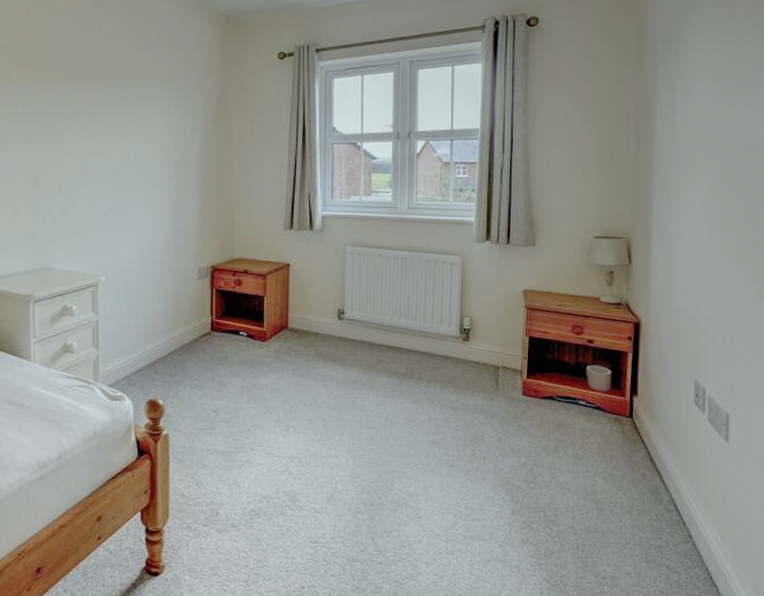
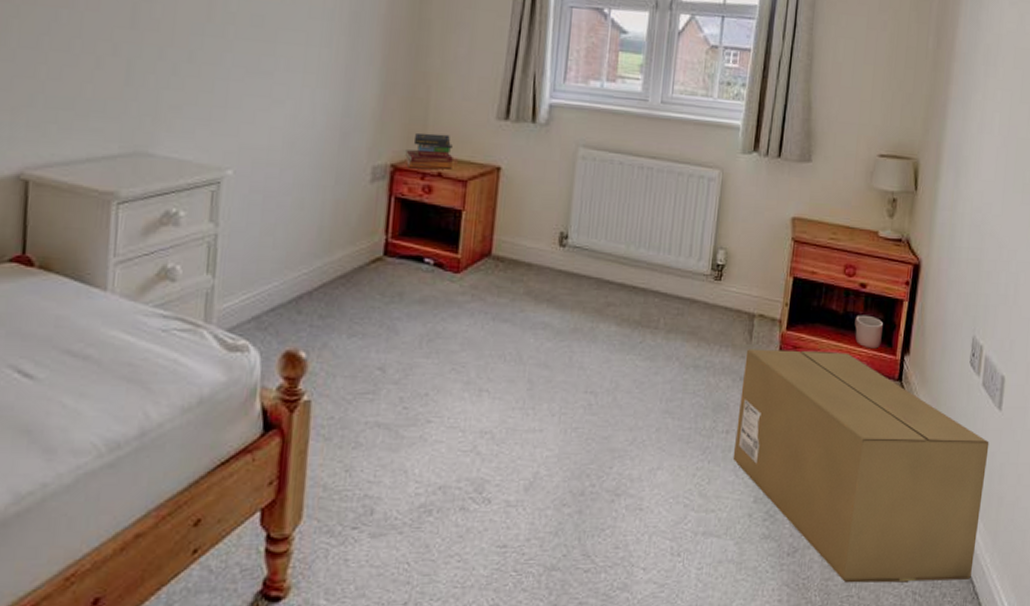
books: none [220,242,254,268] -> present [405,132,453,170]
box: none [491,393,720,583] -> present [732,349,989,583]

